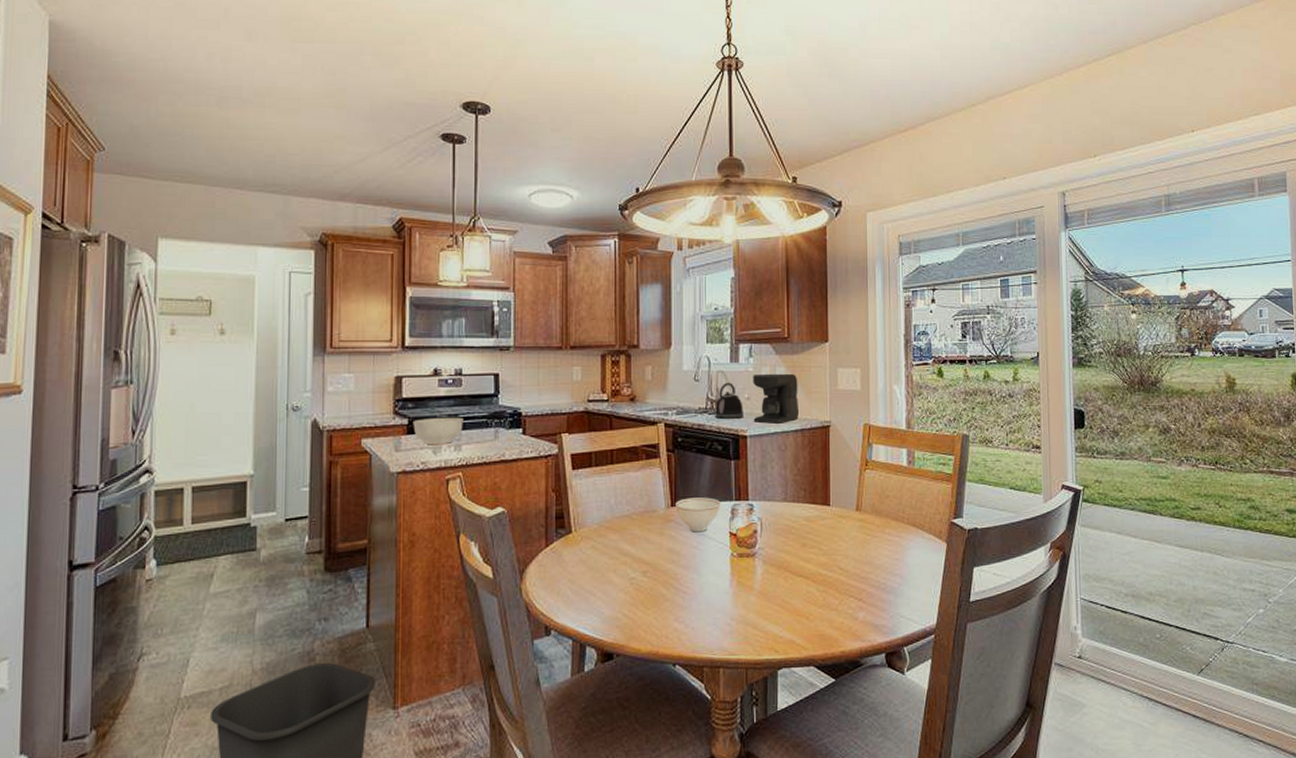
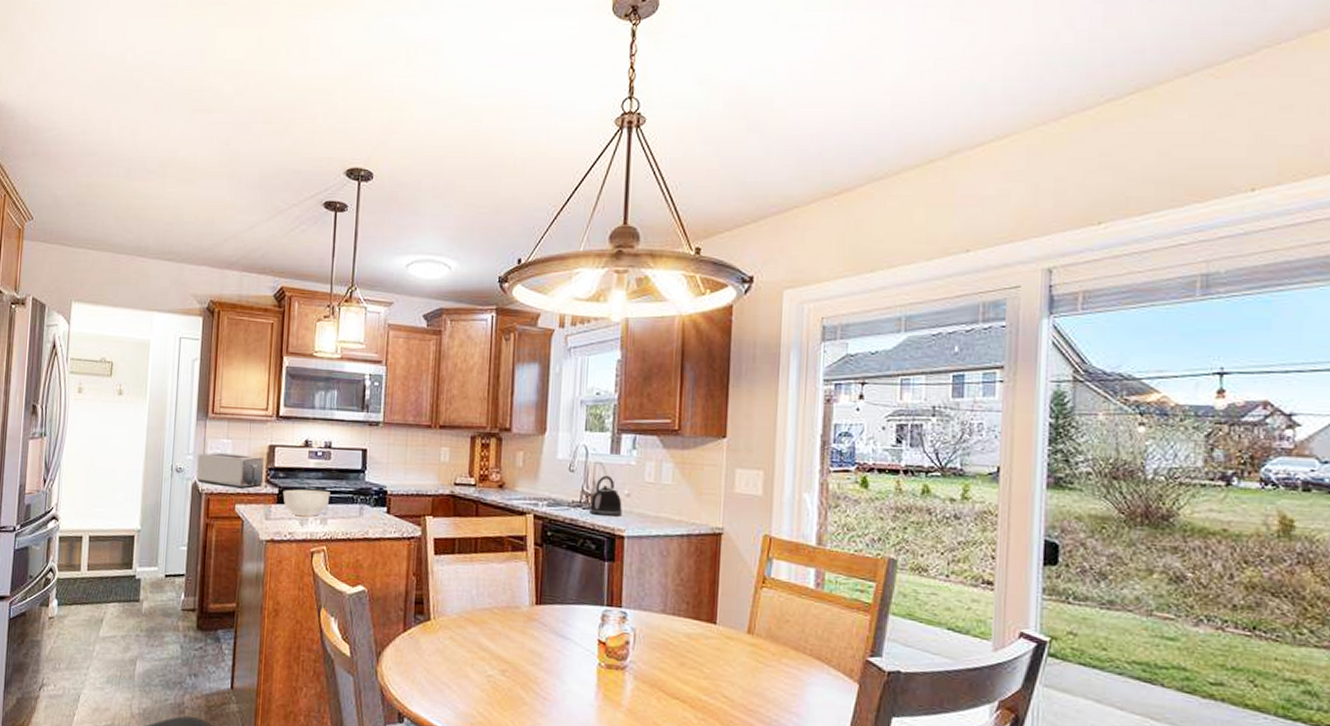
toaster: none [316,387,391,422] -> present [196,452,264,489]
bowl: present [676,497,721,532] -> none [540,597,591,636]
coffee maker: present [753,373,799,424] -> none [634,468,687,526]

